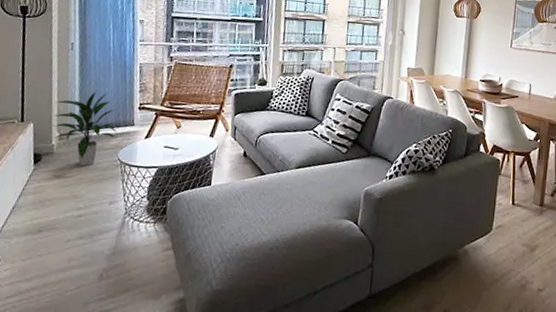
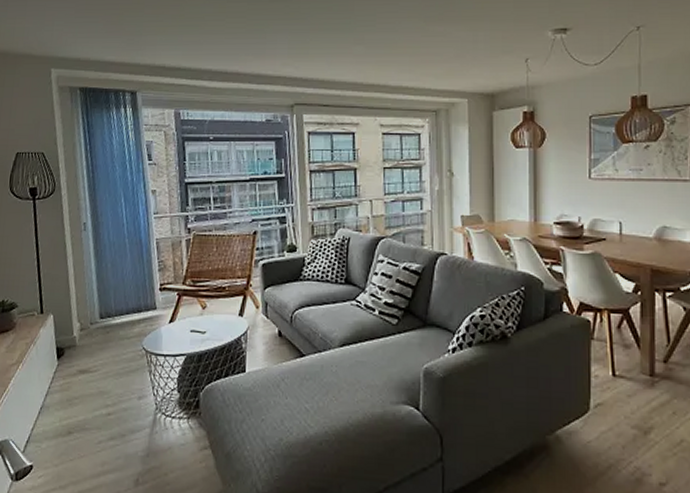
indoor plant: present [53,91,118,166] -> none [72,274,140,359]

